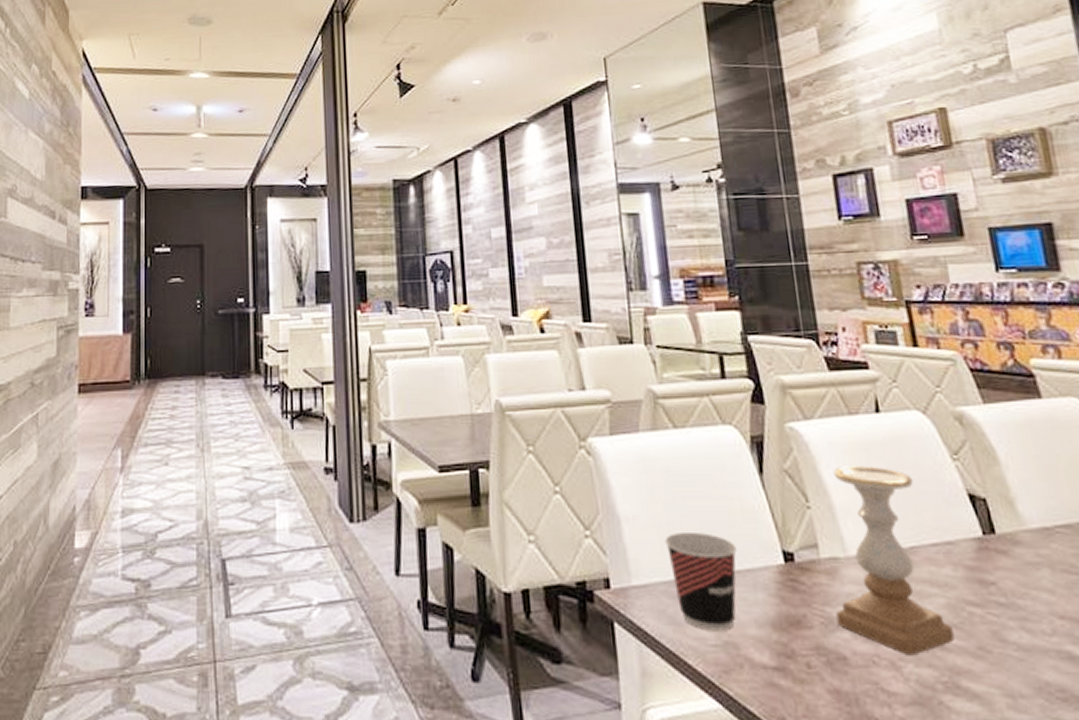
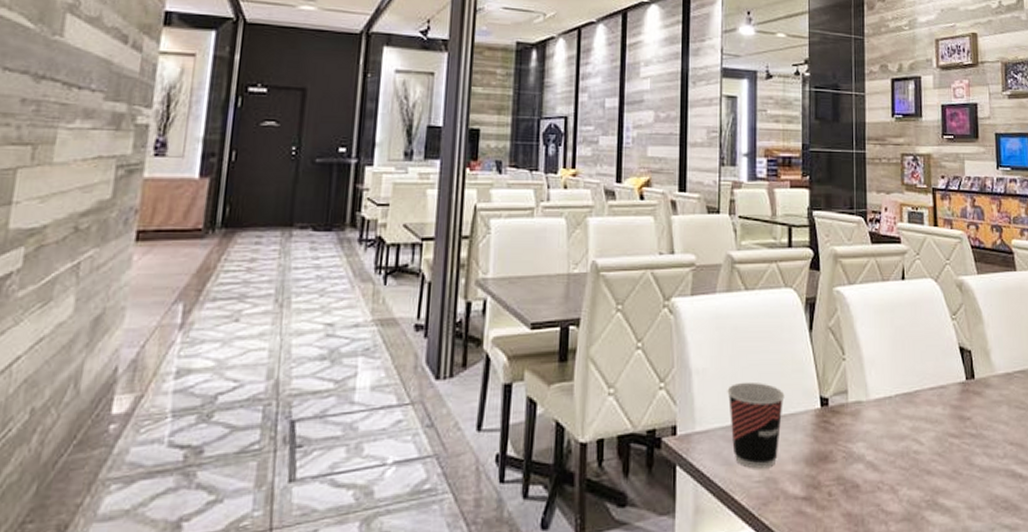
candle holder: present [833,466,955,656] -> none [855,324,938,481]

